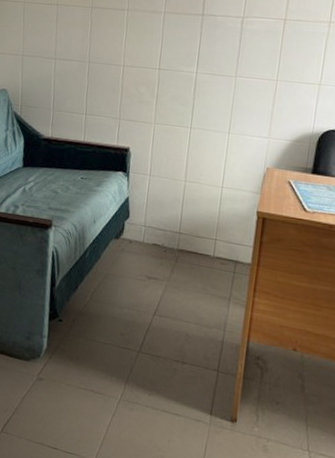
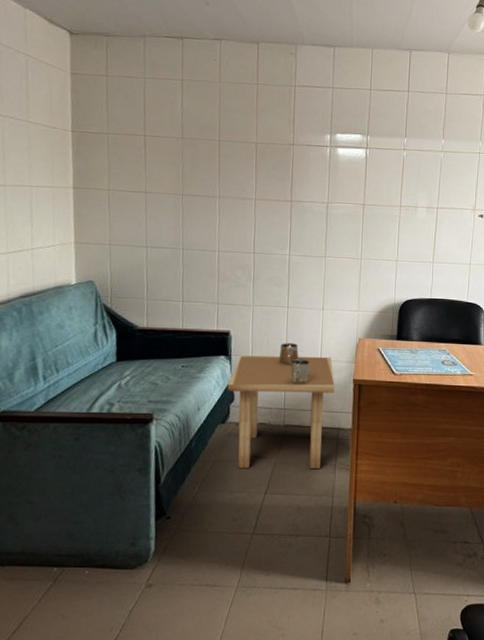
side table: none [123,165,236,301] -> present [227,343,335,469]

